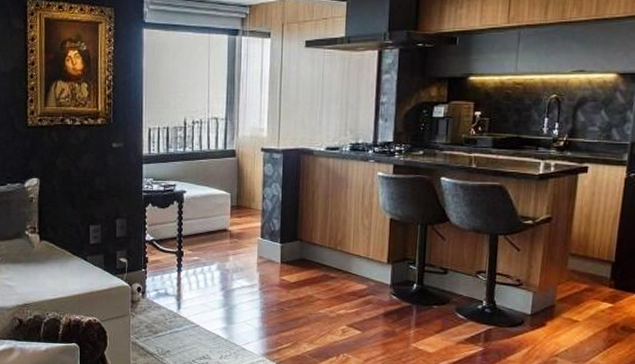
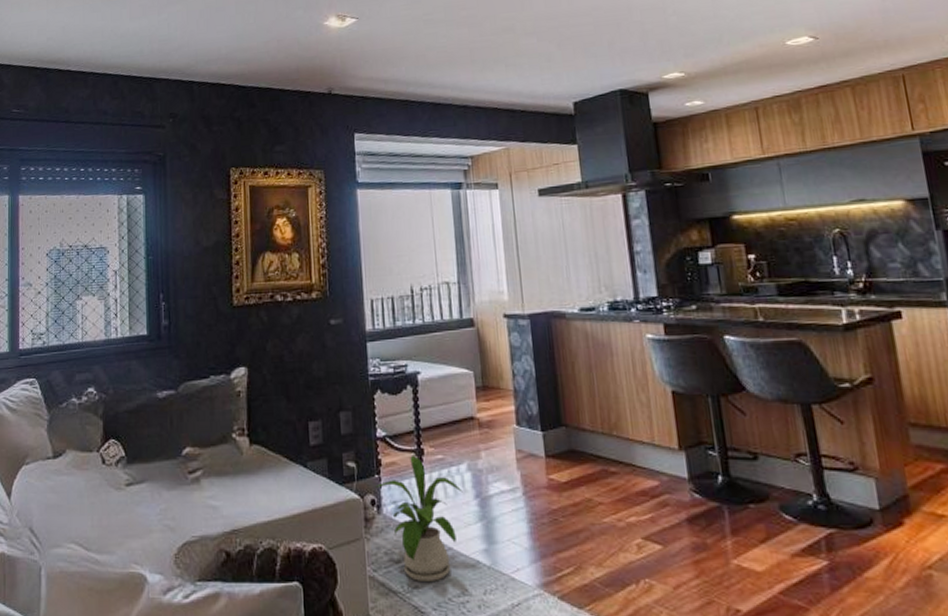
house plant: none [142,255,212,349] -> present [376,455,463,583]

